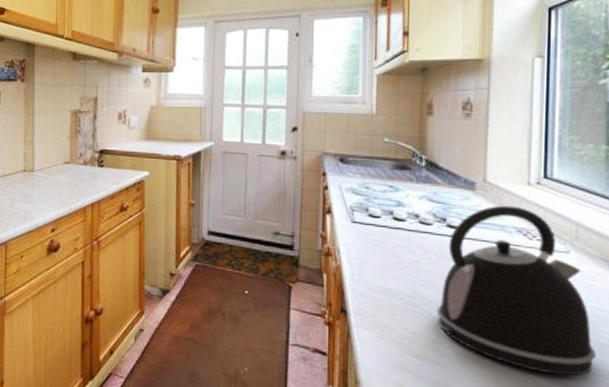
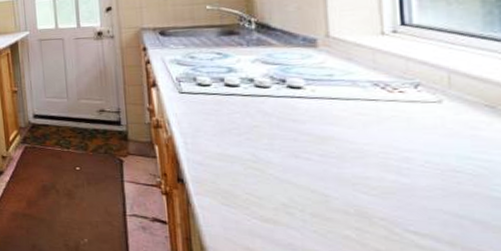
kettle: present [436,205,597,376] -> none [284,58,489,234]

